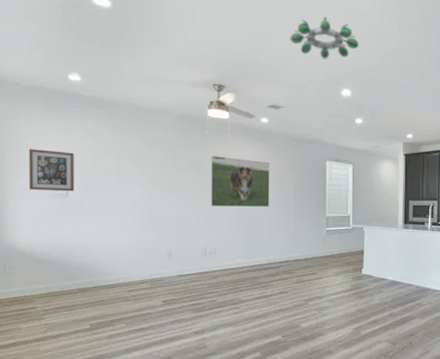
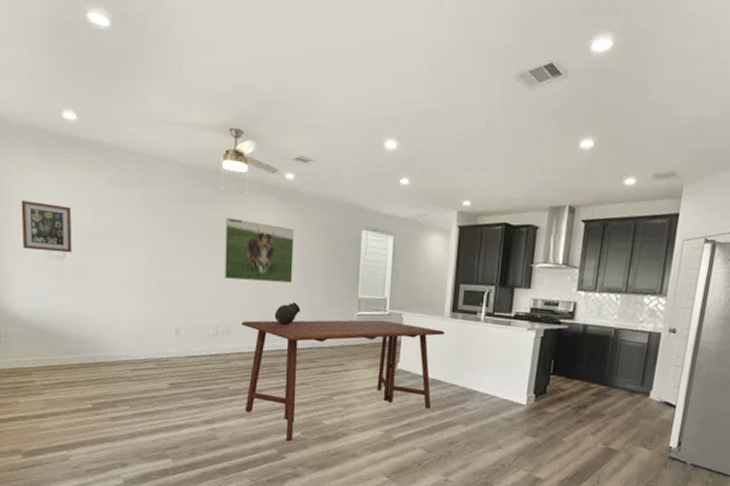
dining table: none [226,234,400,345] -> present [241,319,445,442]
ceramic pot: none [255,223,278,243] -> present [274,302,301,325]
chandelier: present [290,16,359,59] -> none [324,42,410,100]

